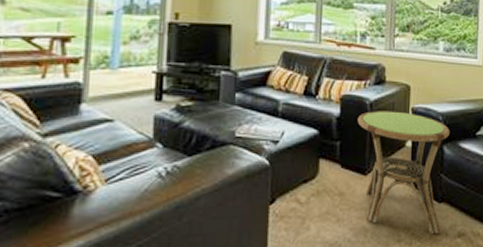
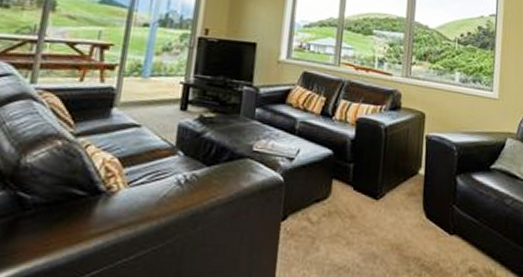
side table: present [357,111,450,235] -> none [371,135,464,268]

